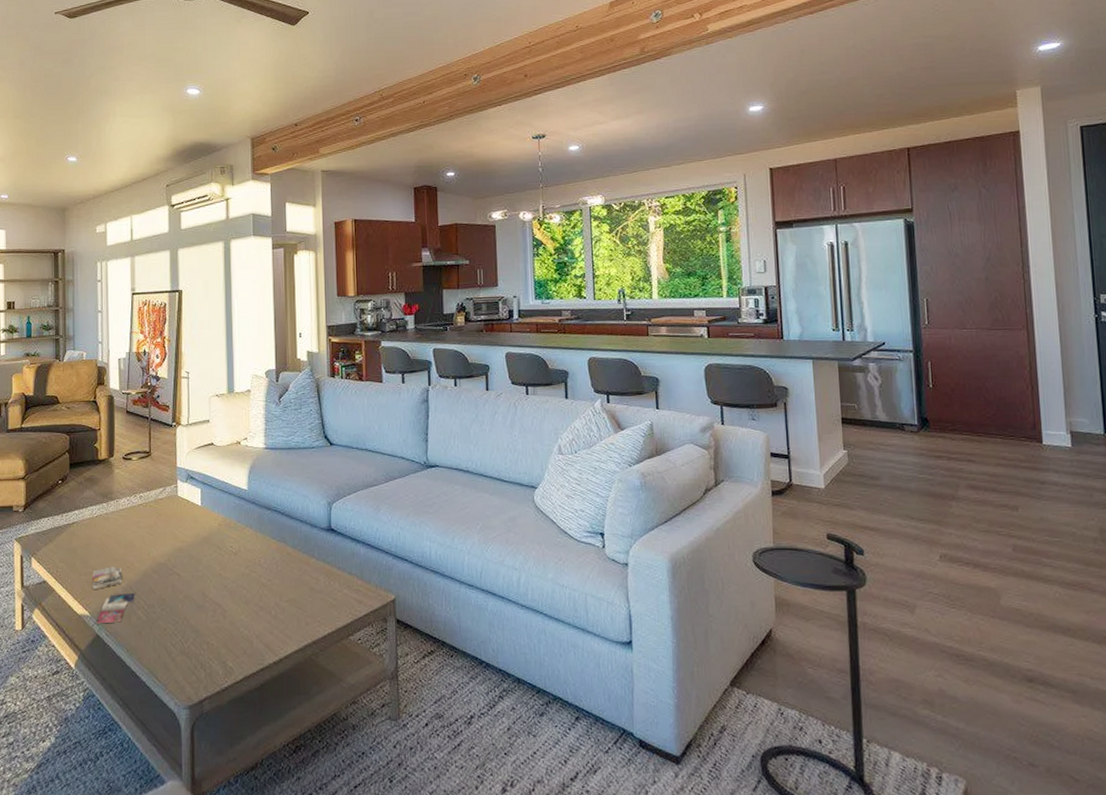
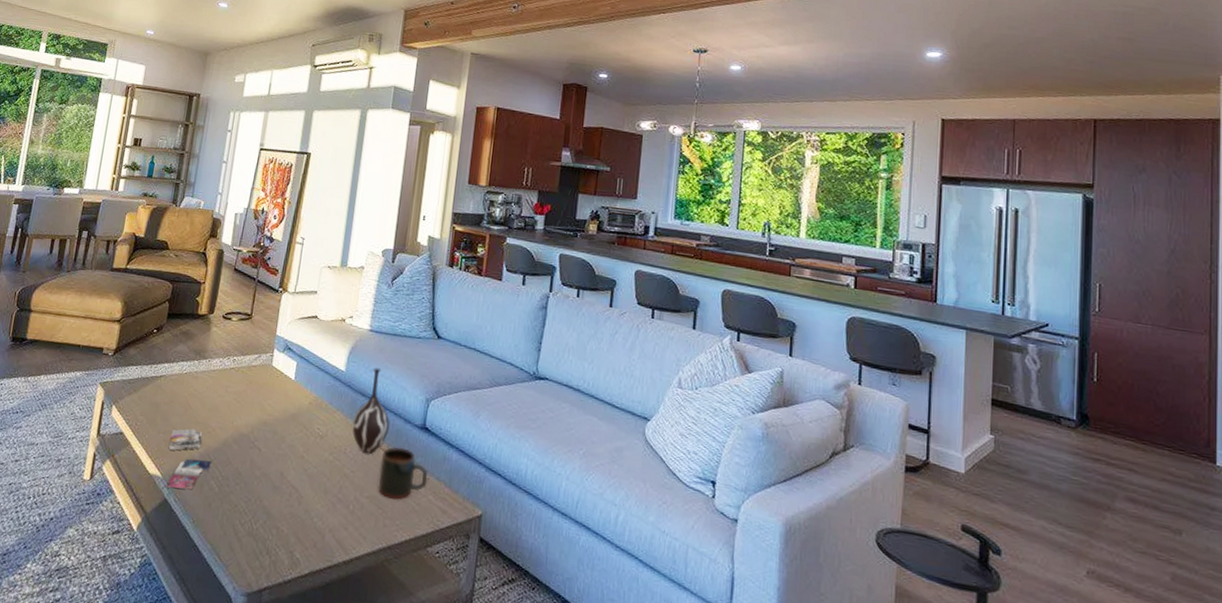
vase: none [262,482,298,561] -> present [352,367,390,454]
mug: none [294,550,341,599] -> present [378,446,428,499]

